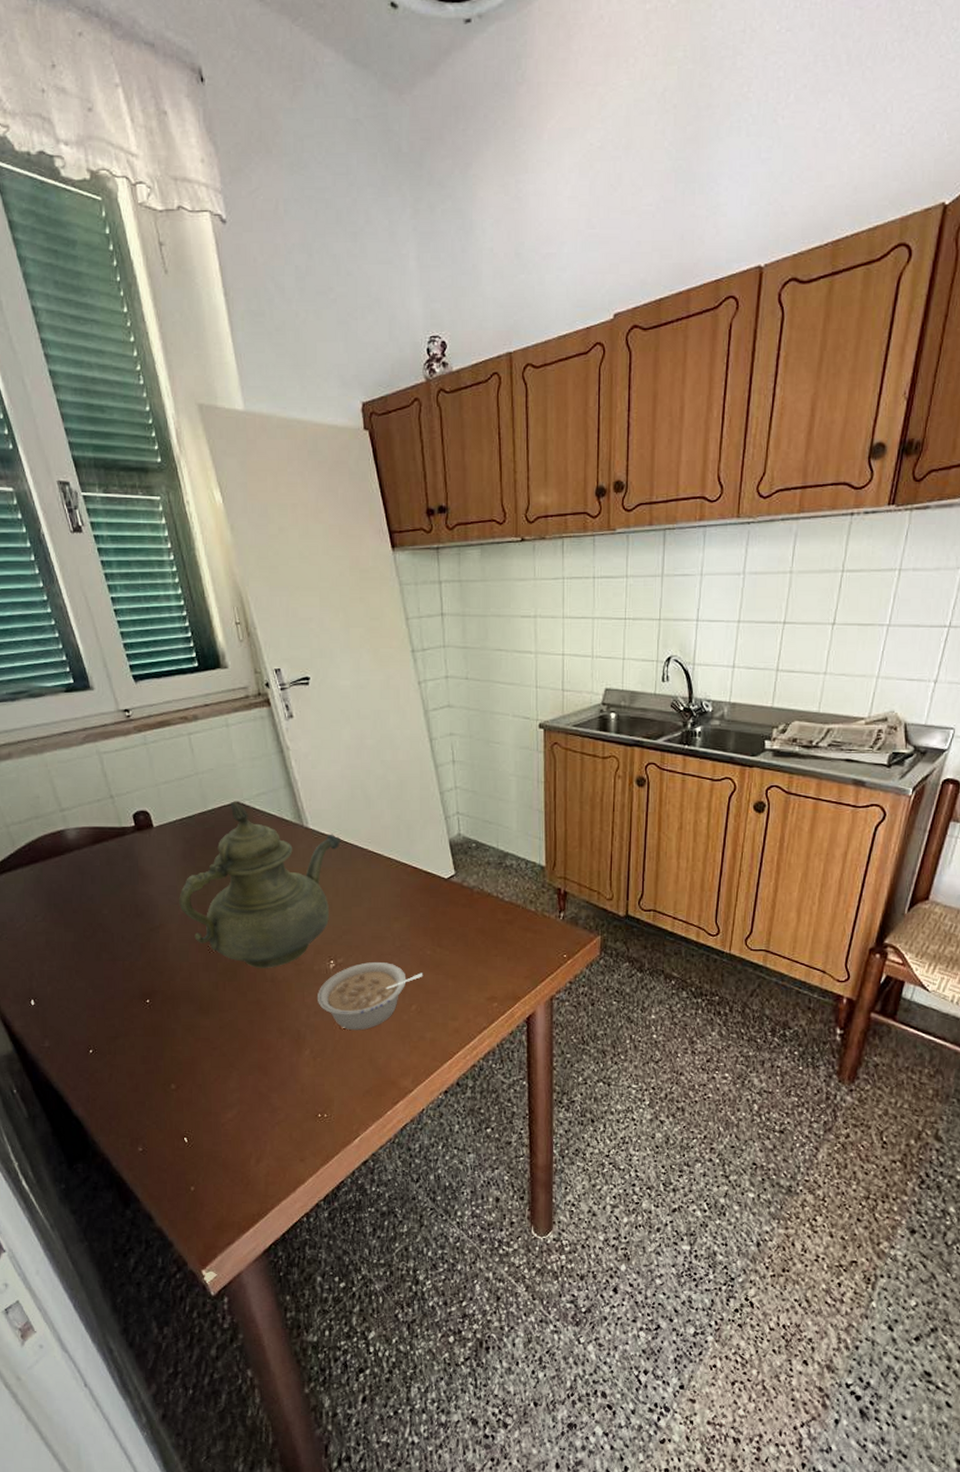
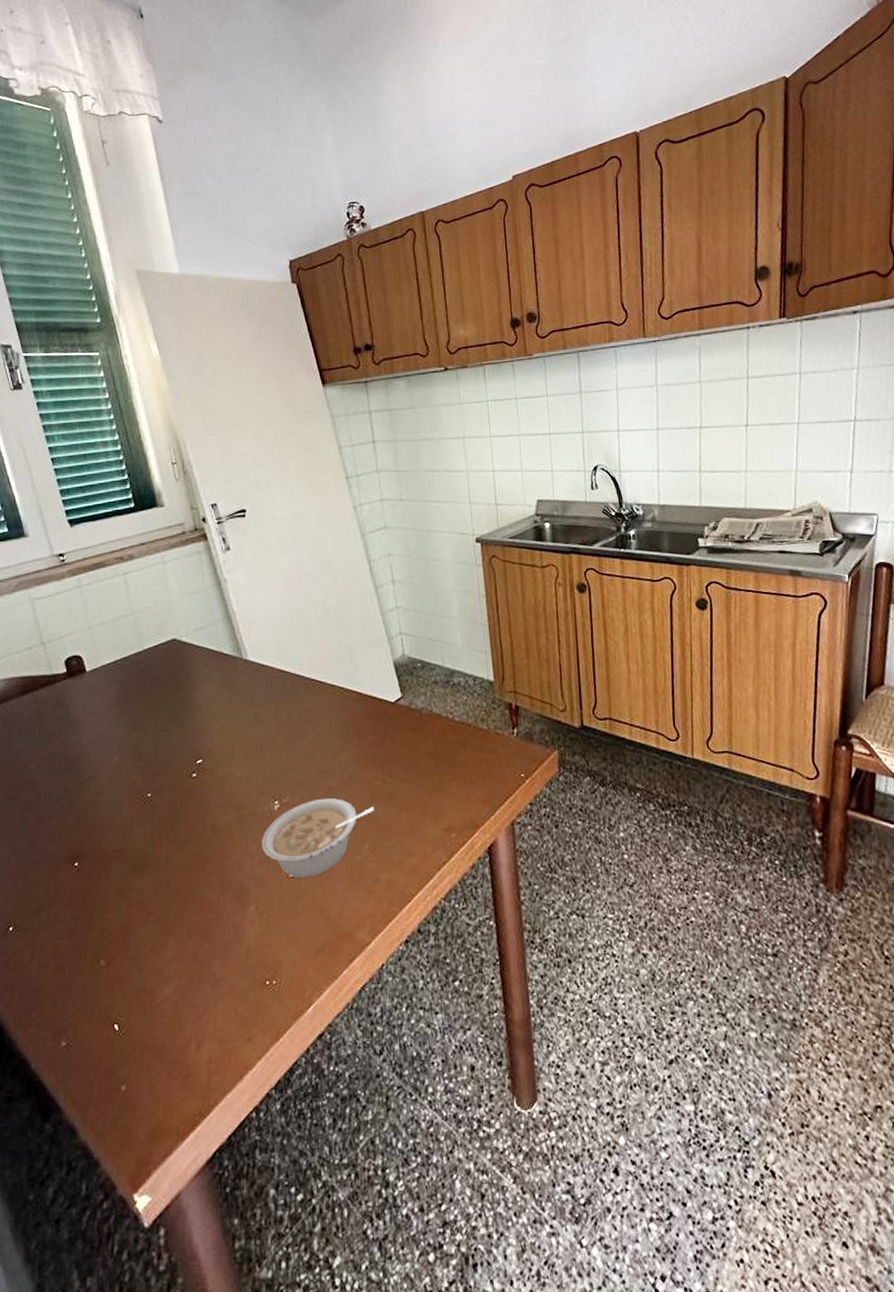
teapot: present [179,801,341,968] -> none [112,638,283,816]

